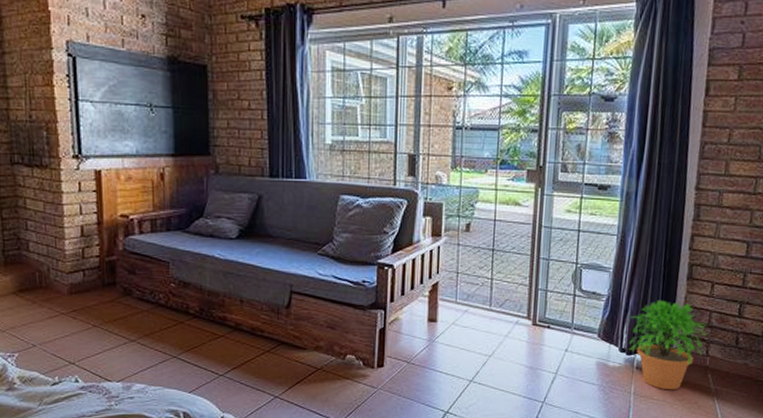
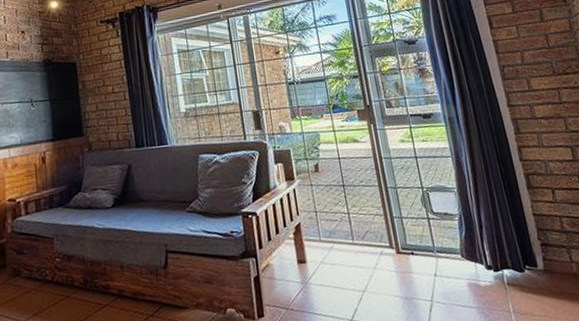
potted plant: present [629,300,706,390] -> none [487,211,566,304]

